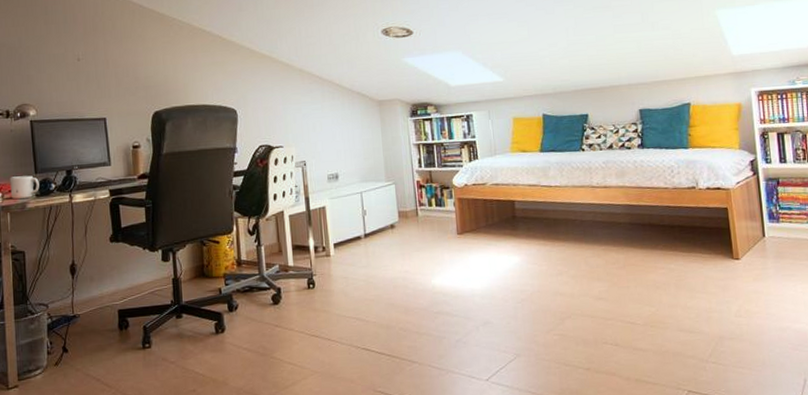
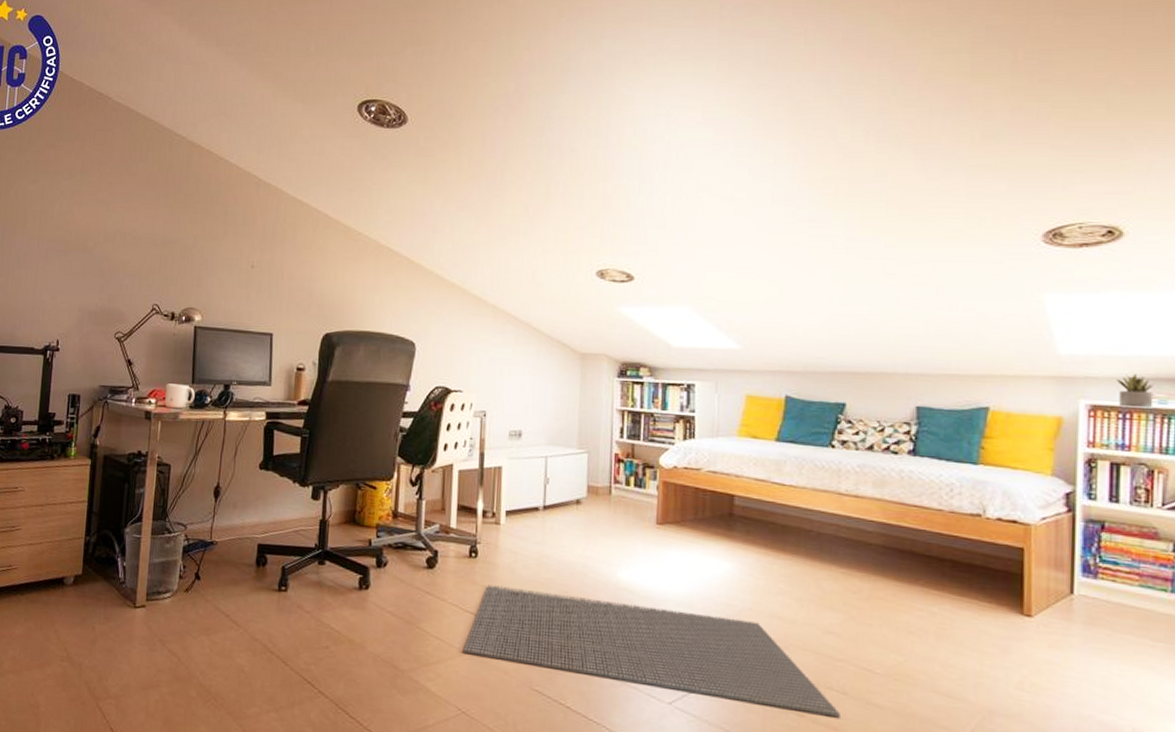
floor mat: none [314,301,616,372] -> present [464,585,840,718]
succulent plant: none [773,63,800,90] -> present [1116,373,1154,408]

